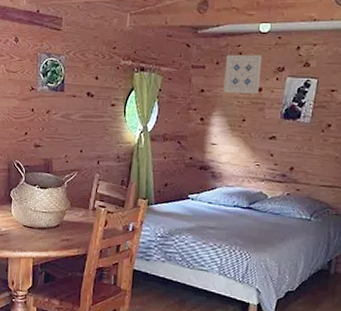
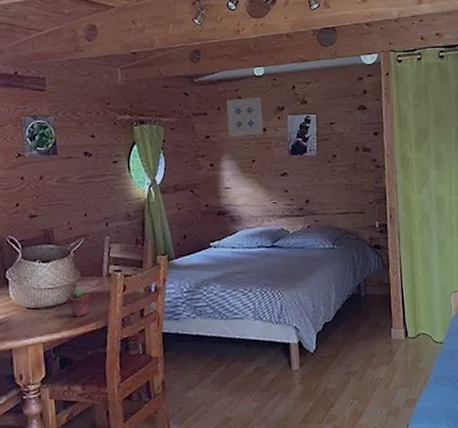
potted succulent: none [55,215,75,242] -> present [65,288,89,318]

